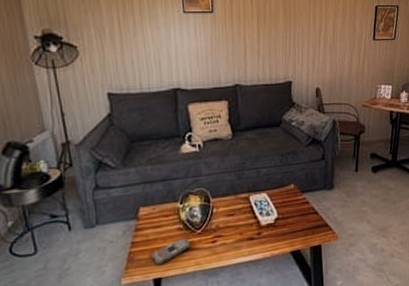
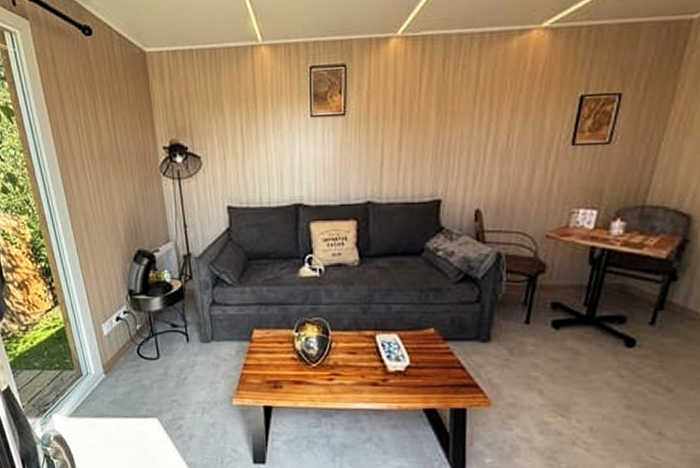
remote control: present [151,237,191,265] -> none [263,368,305,393]

